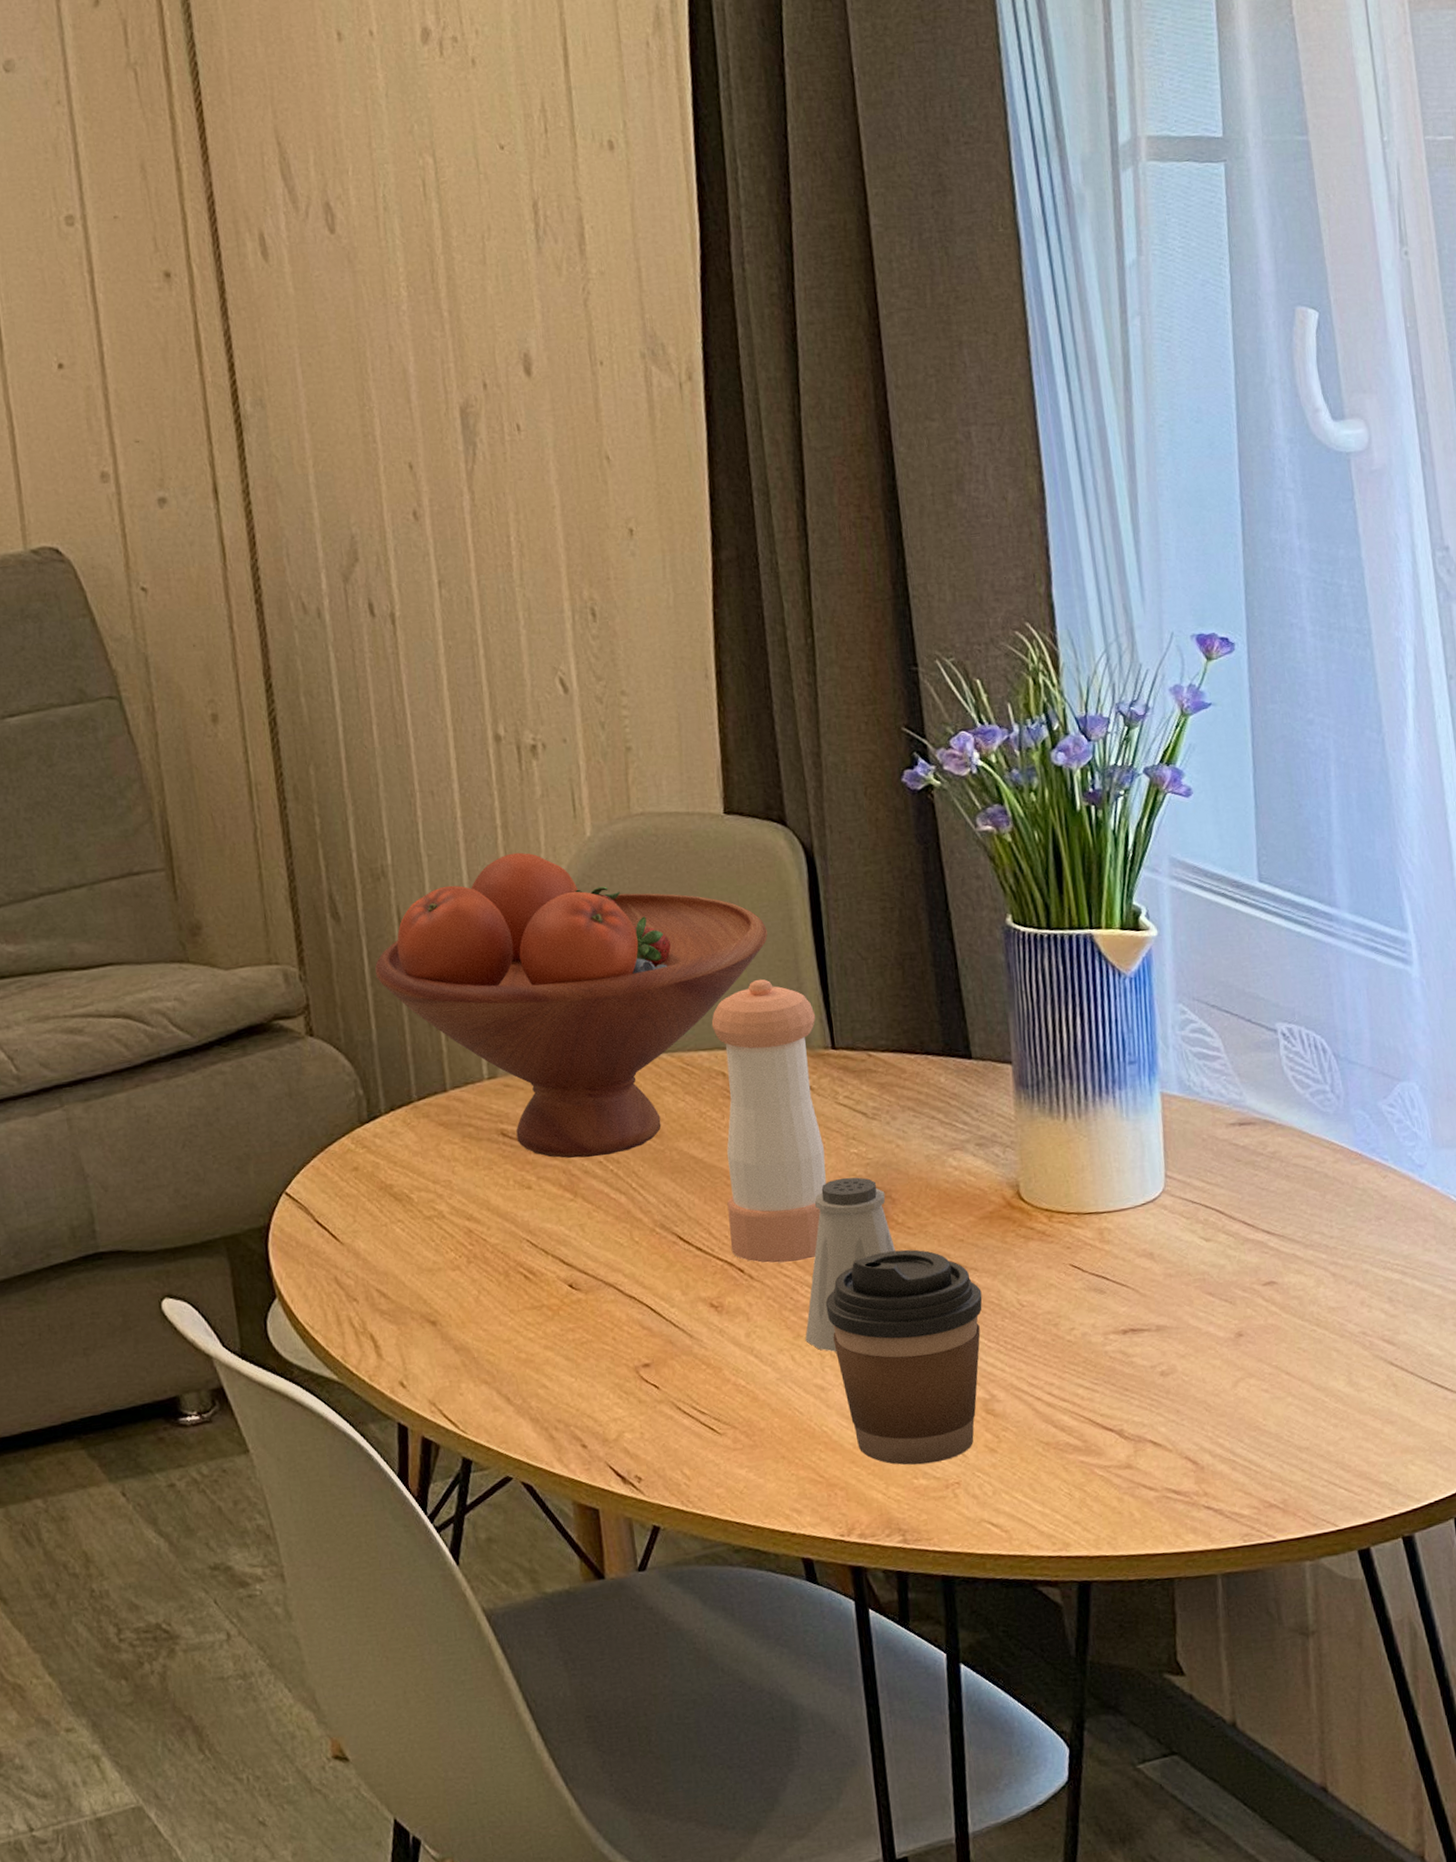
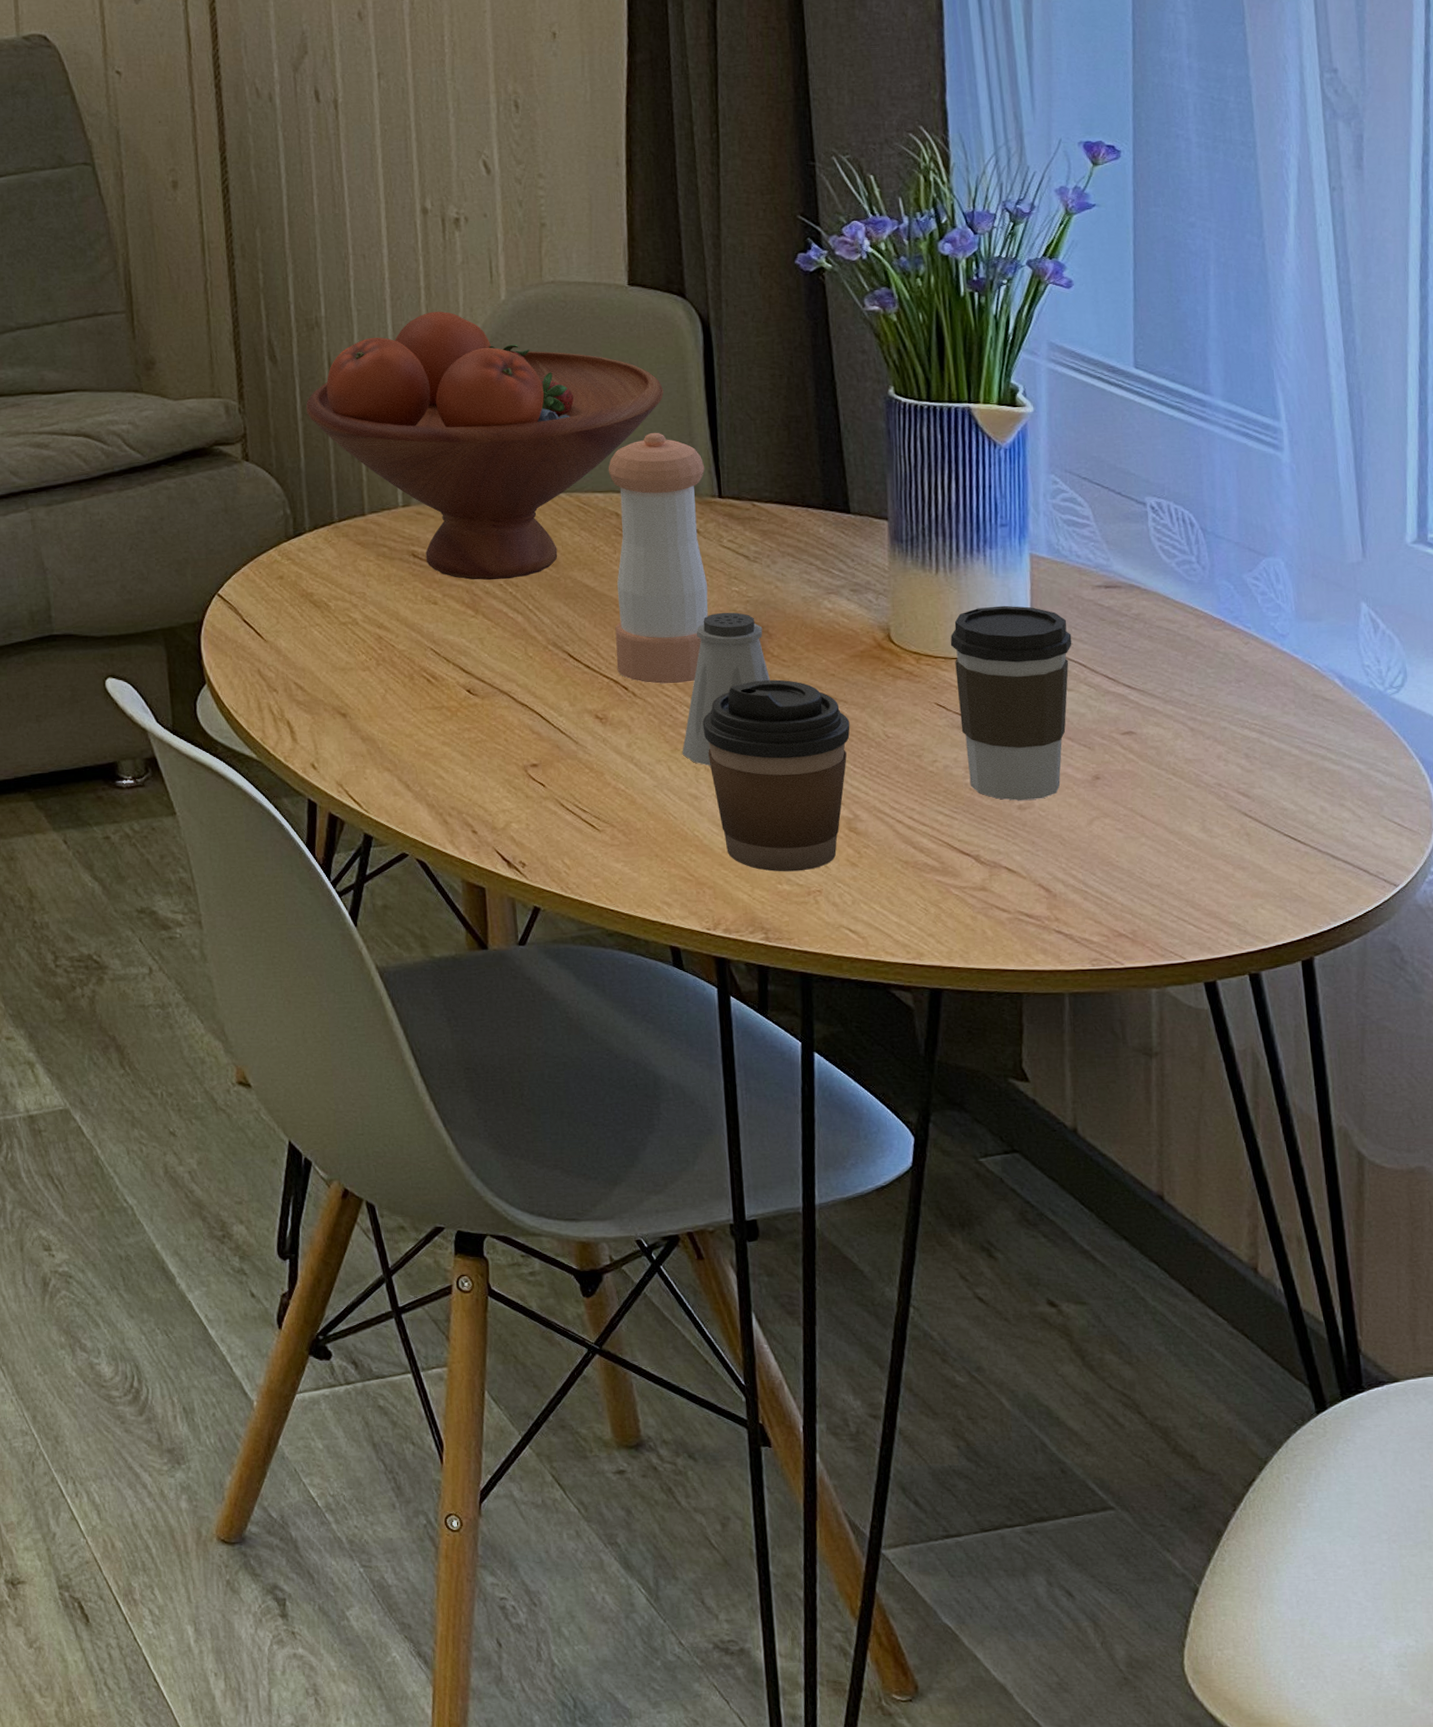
coffee cup: none [1082,1151,1208,1366] -> present [950,605,1072,800]

